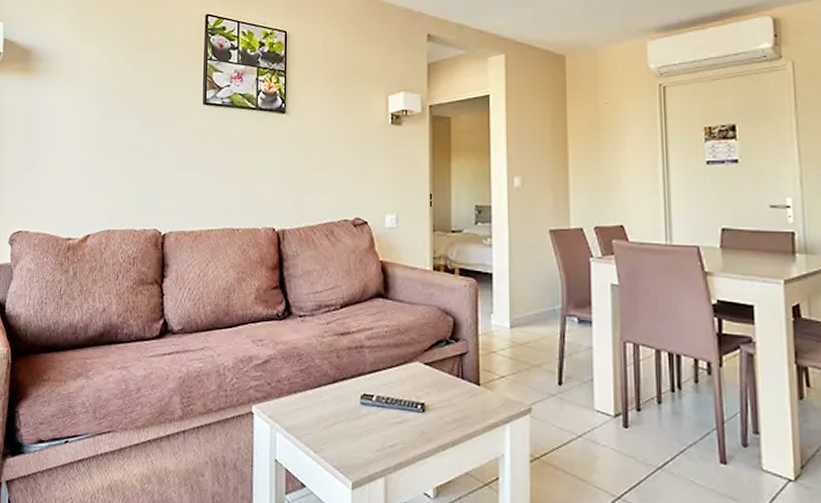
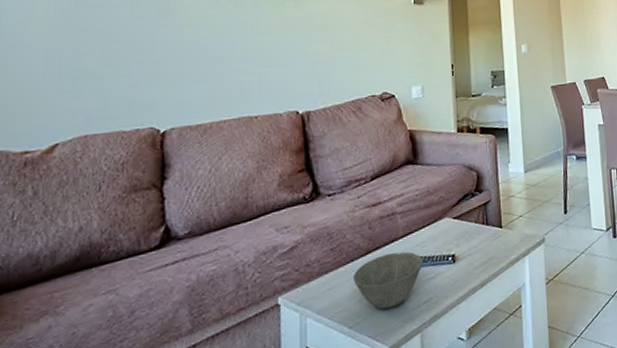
bowl: none [319,387,390,443] -> present [352,251,423,310]

